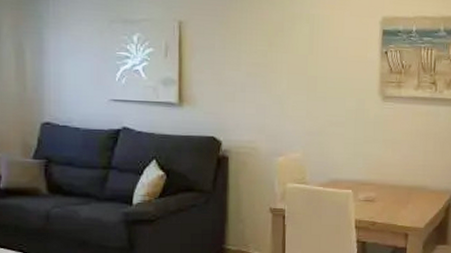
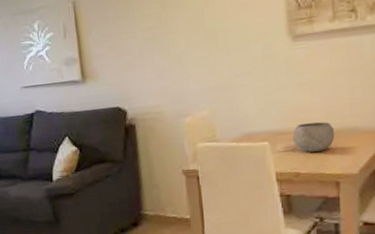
bowl: none [373,176,409,204] -> present [292,121,335,152]

